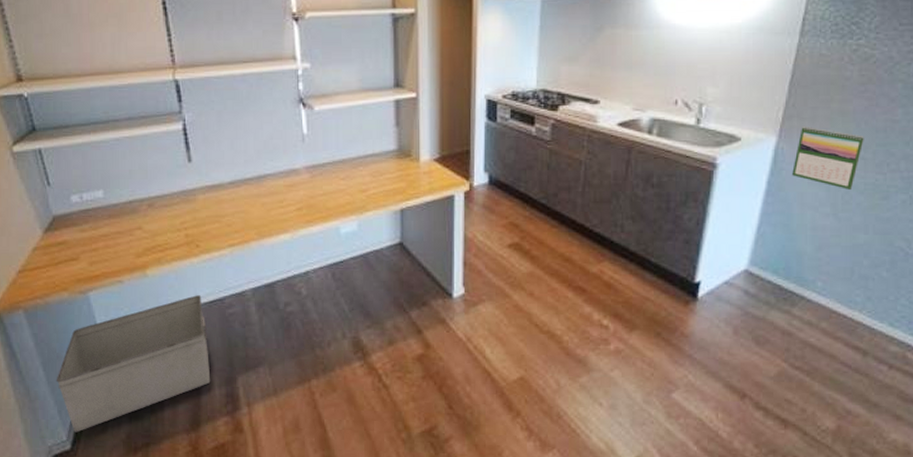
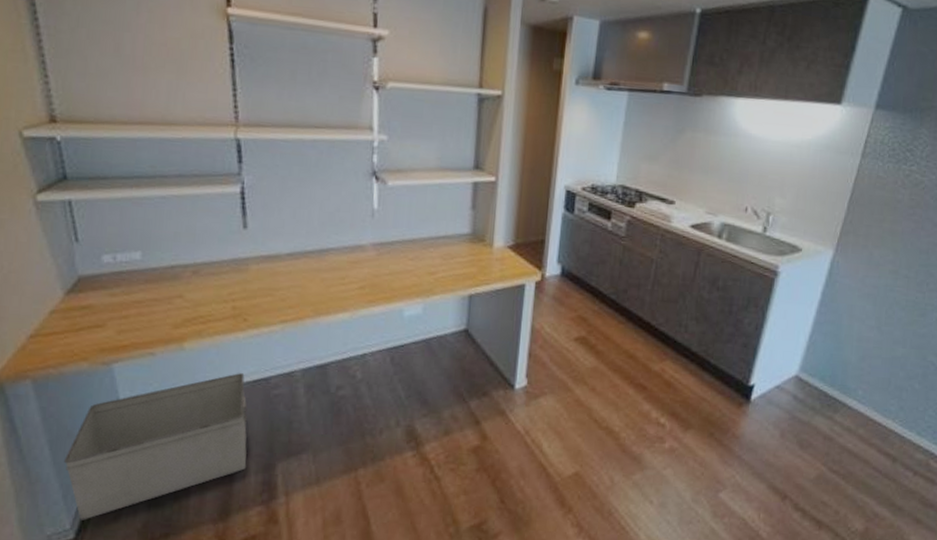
calendar: present [792,127,864,191] -> none [844,243,909,306]

